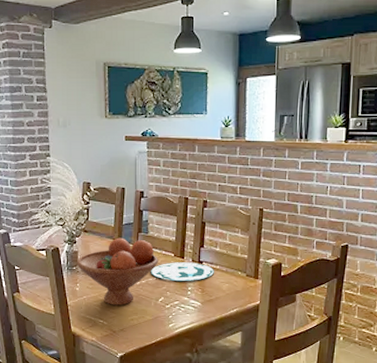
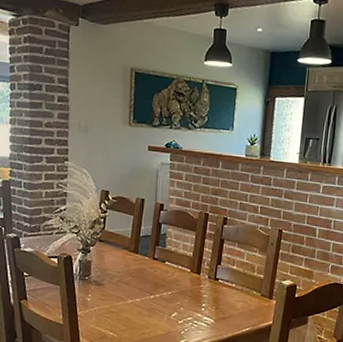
fruit bowl: present [76,237,158,306] -> none [89,249,174,319]
plate: present [150,262,215,281] -> none [165,277,231,298]

